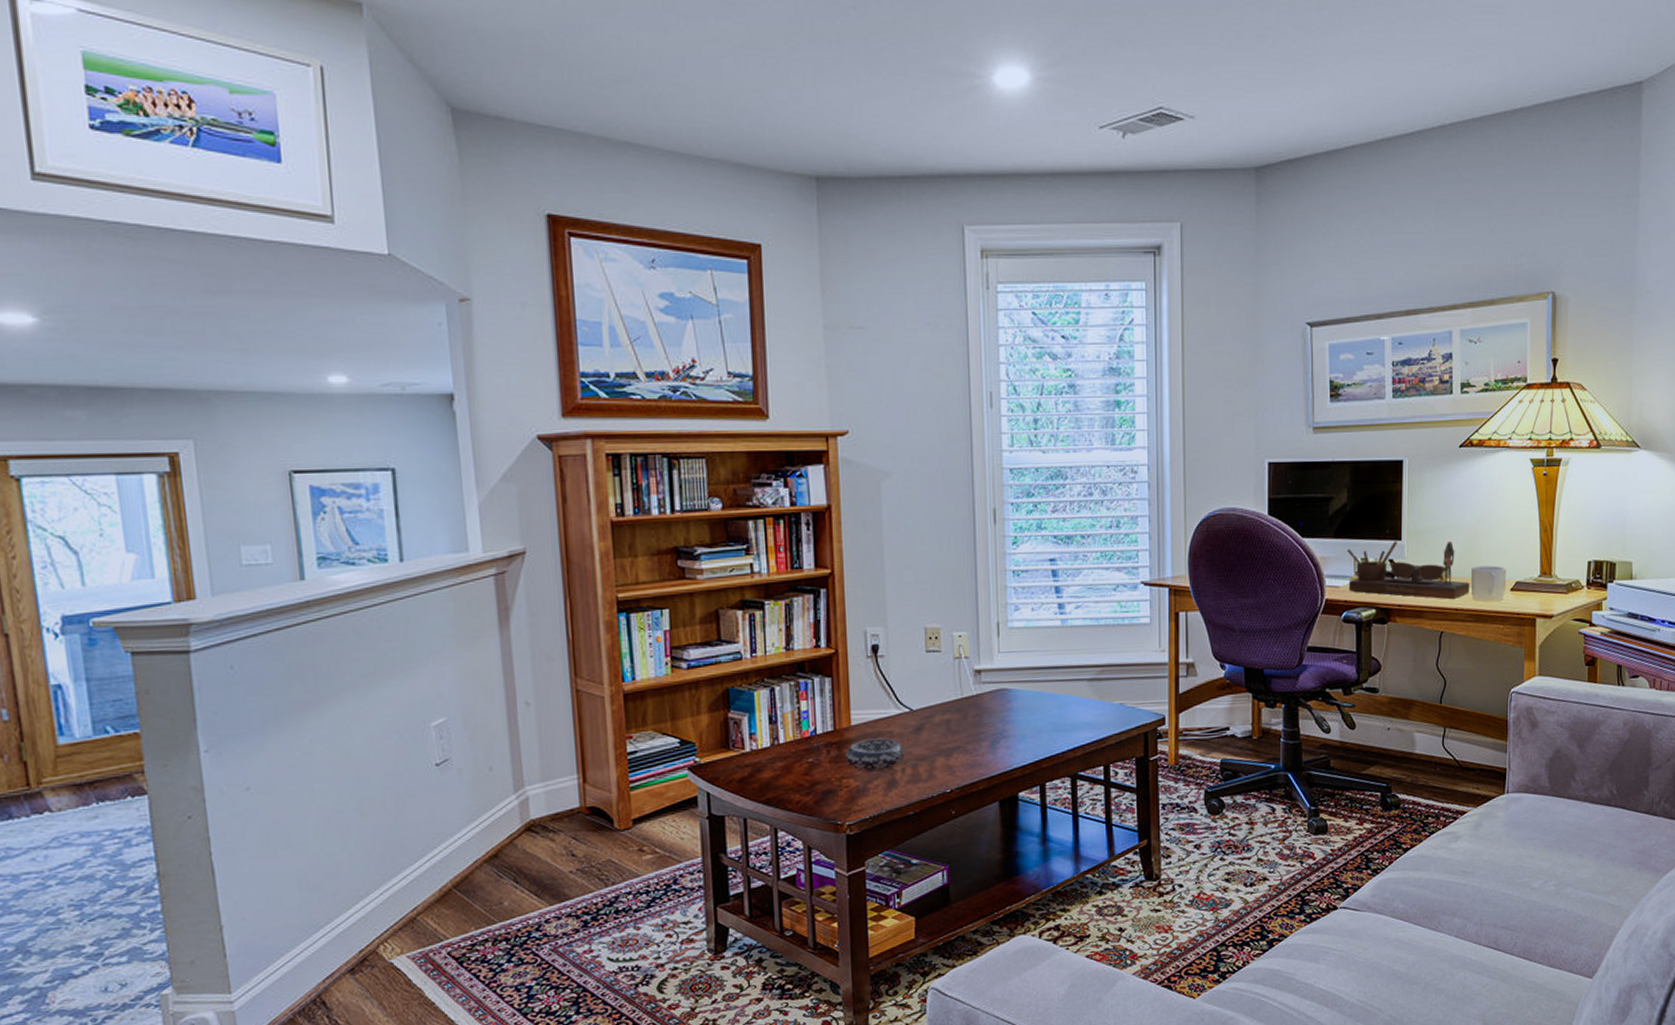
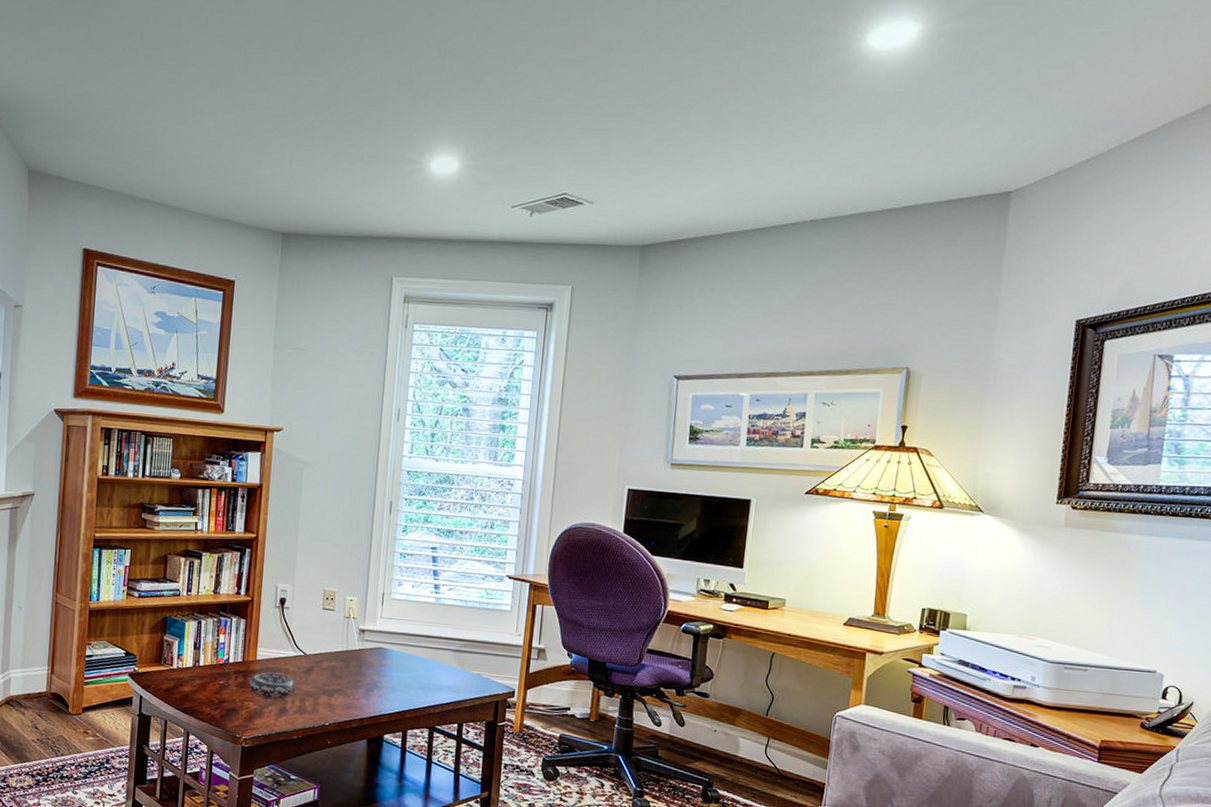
desk organizer: present [1347,541,1470,599] -> none [689,568,805,625]
mug: present [1470,565,1507,602] -> none [805,599,842,634]

